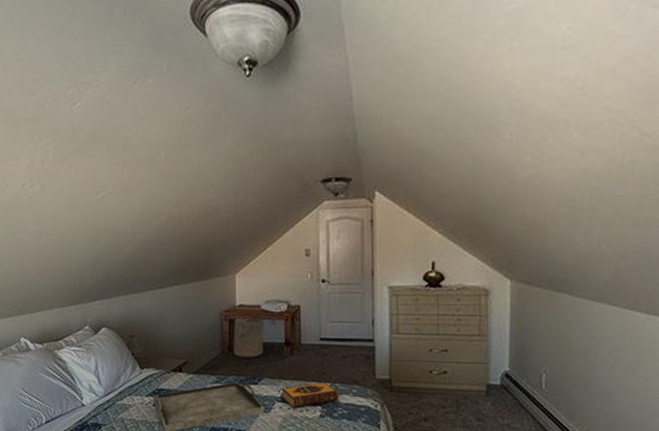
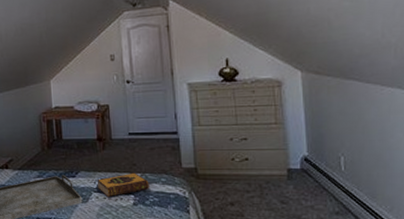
laundry hamper: present [233,316,265,358] -> none [51,116,79,153]

